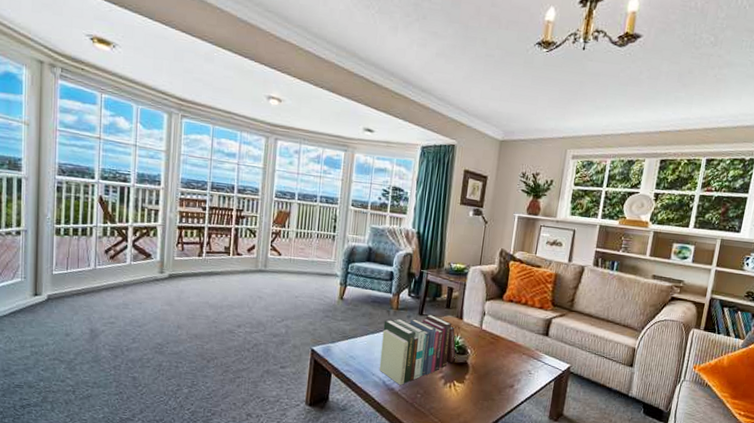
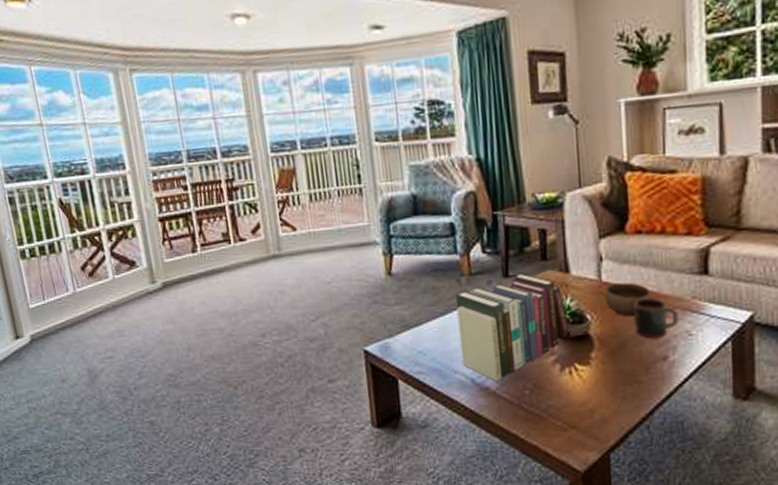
bowl: none [481,331,512,356] -> present [604,282,652,317]
mug: none [497,344,526,372] -> present [634,297,679,338]

